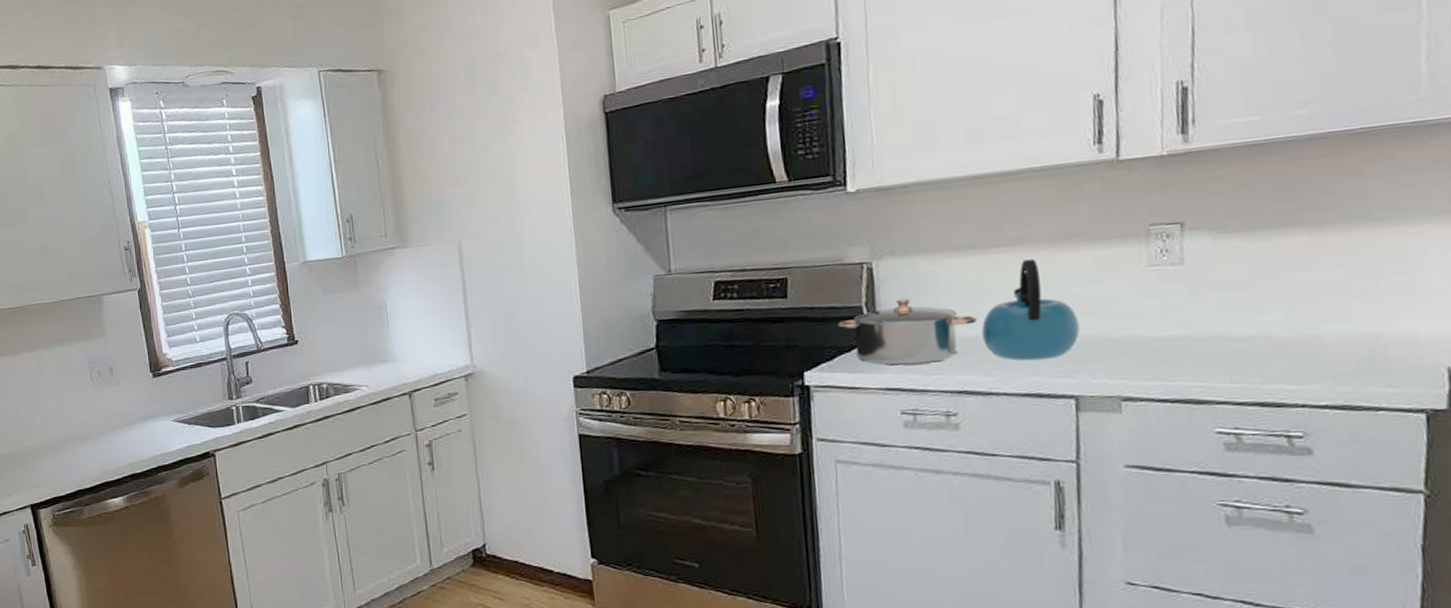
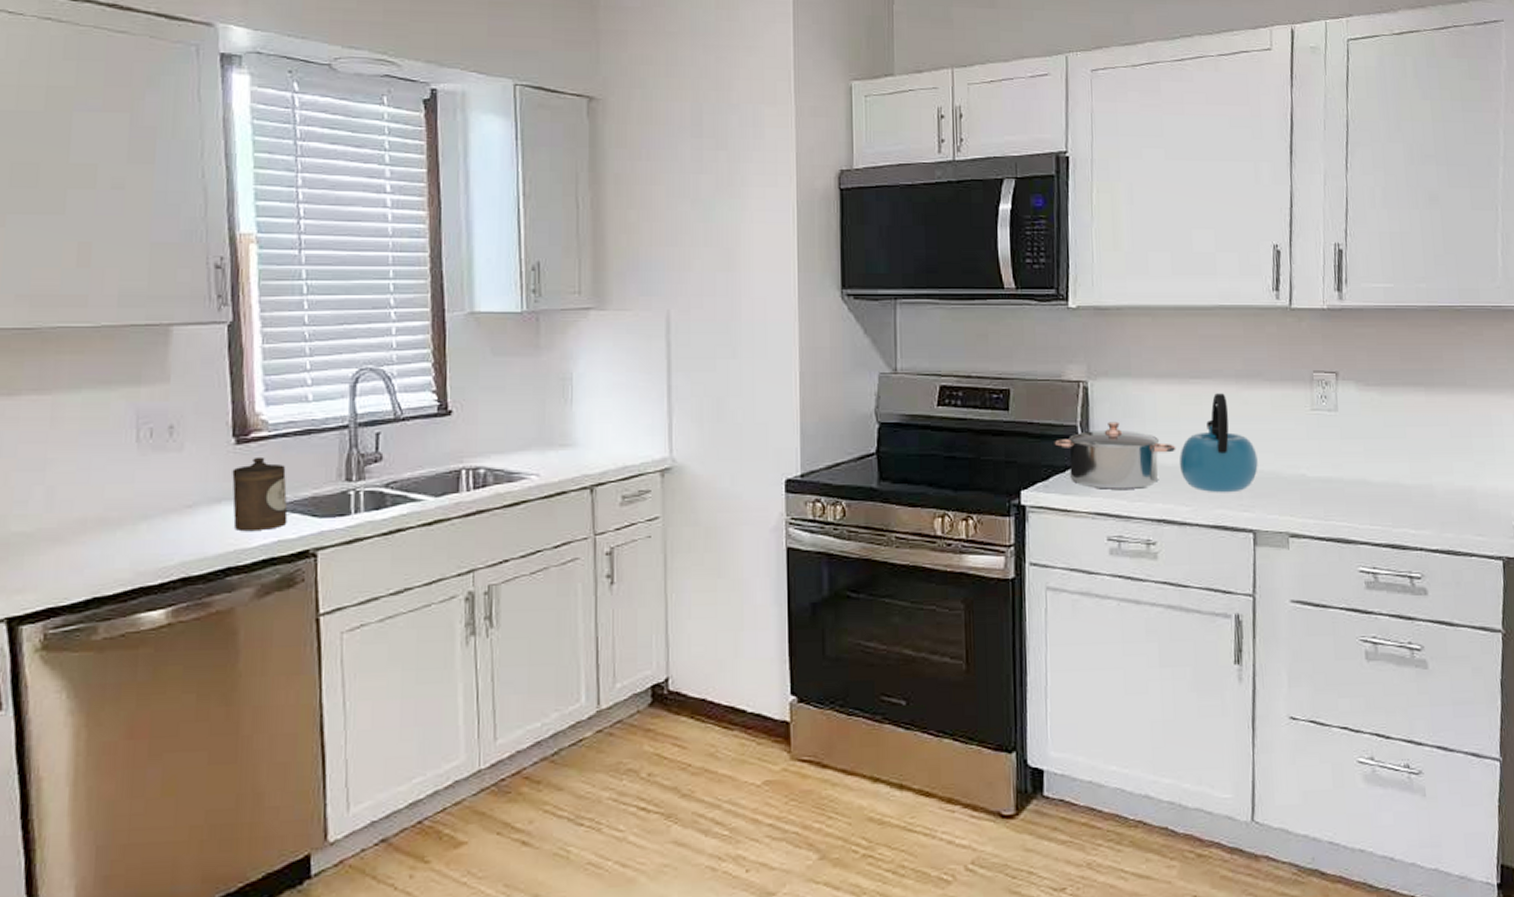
canister: none [153,385,193,440] -> present [232,456,288,530]

